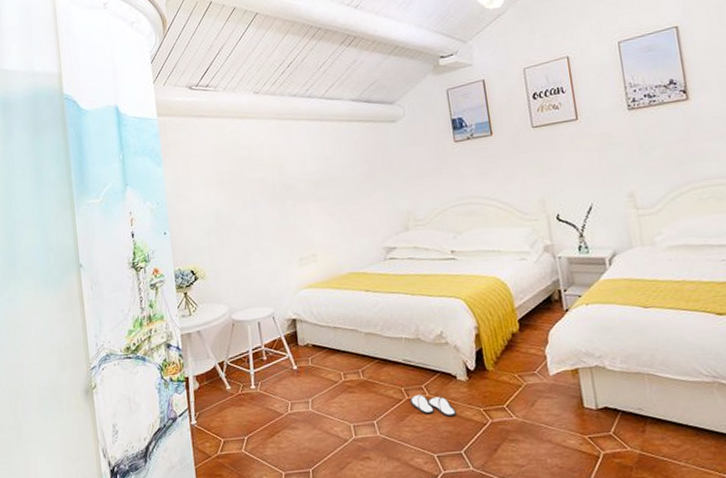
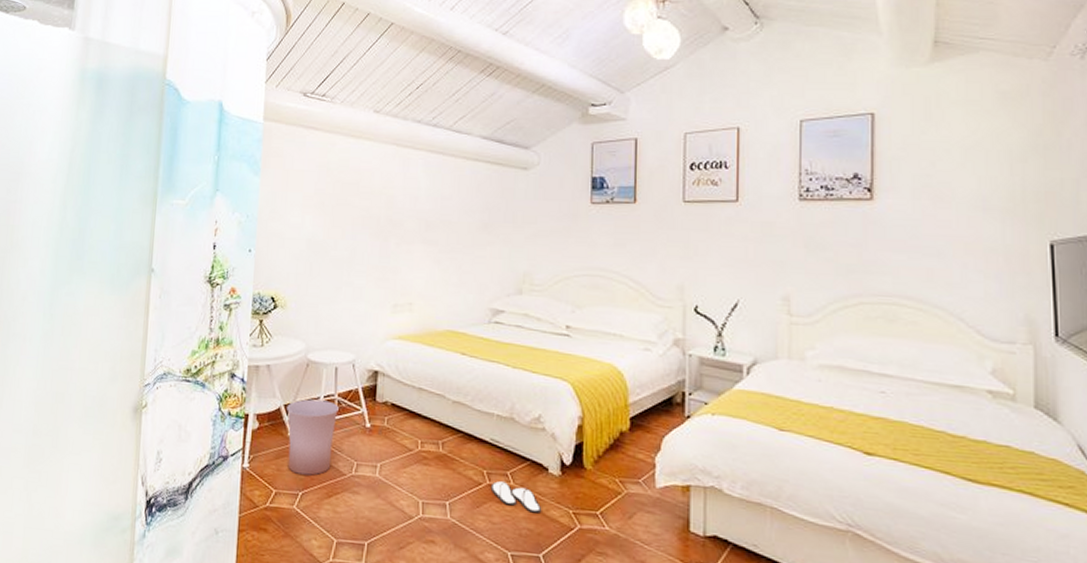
waste bin: none [221,352,269,422] -> present [287,399,339,476]

